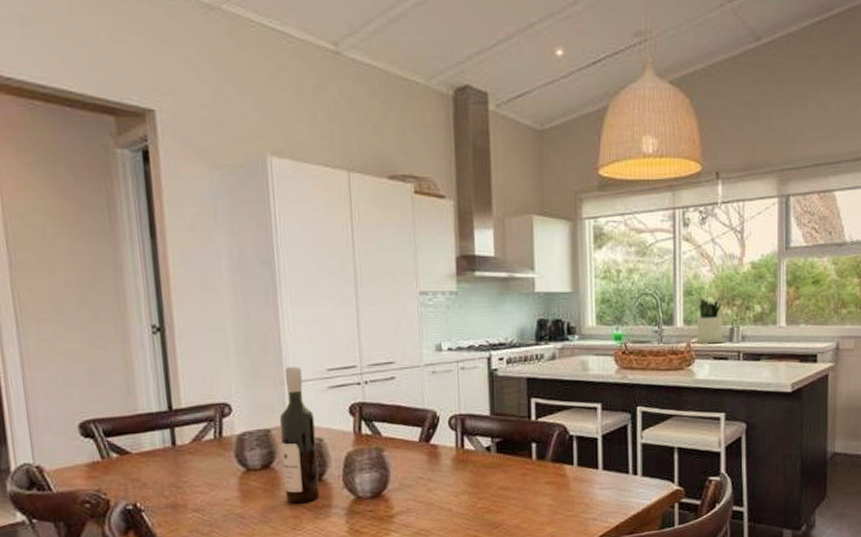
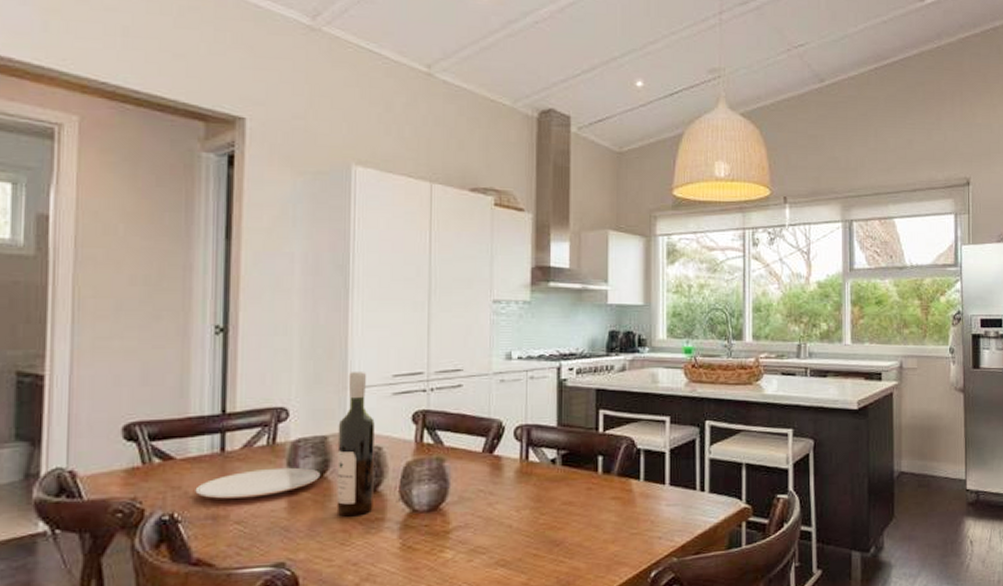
plate: none [153,459,268,490] -> present [195,467,321,499]
planter: present [695,298,725,344] -> none [763,315,793,360]

